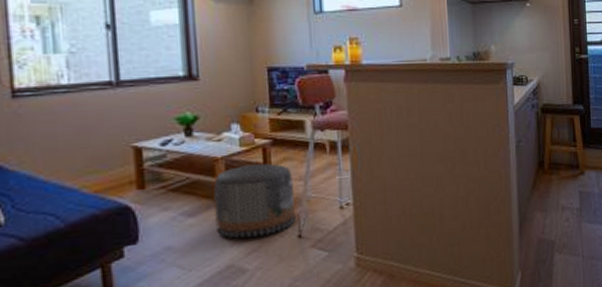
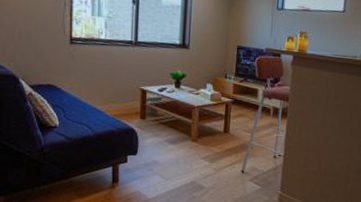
pouf: present [213,163,295,238] -> none [187,114,244,166]

